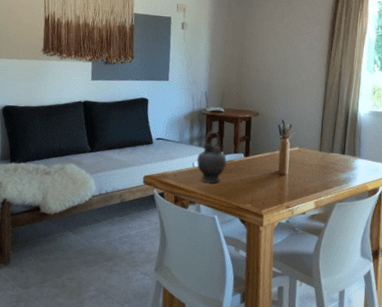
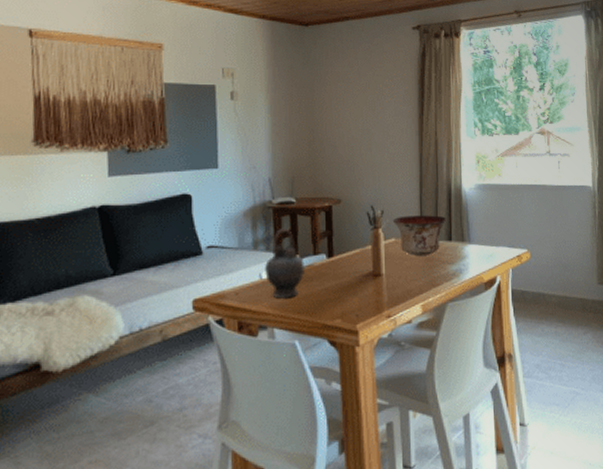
bowl: none [298,130,343,164] -> present [392,215,447,256]

